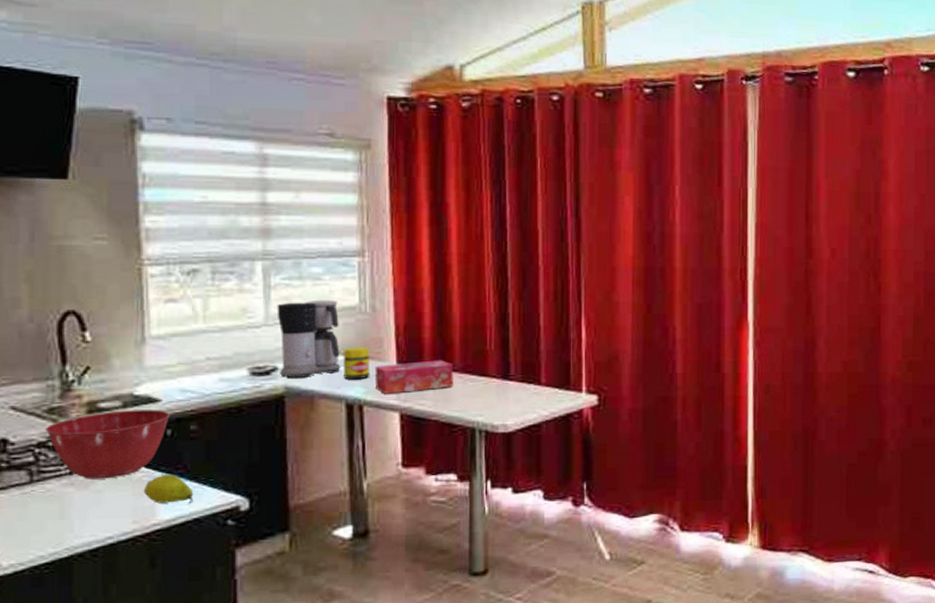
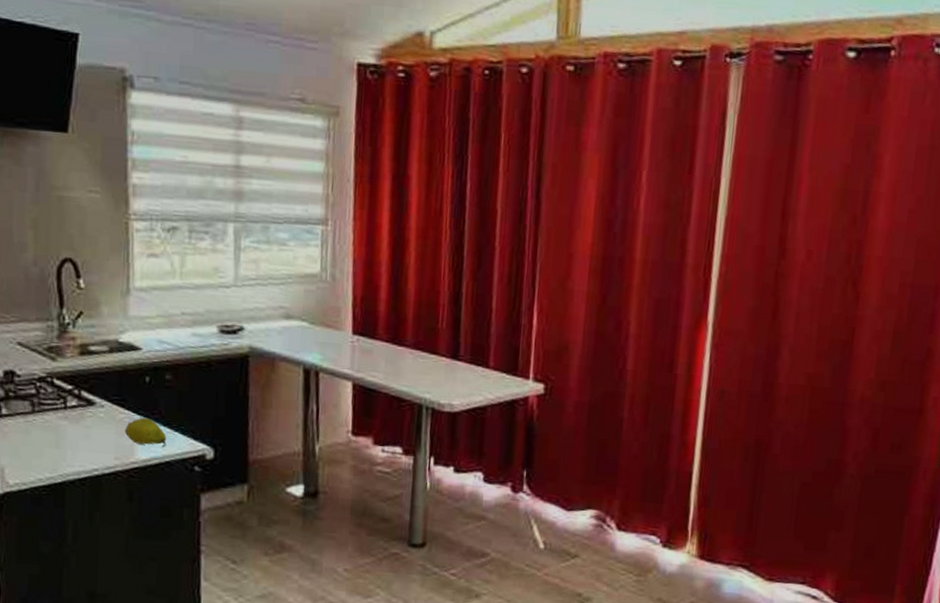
mixing bowl: present [44,410,170,479] -> none [44,355,149,417]
coffee maker: present [277,299,341,379] -> none [245,265,301,340]
jar: present [343,347,370,380] -> none [302,314,328,346]
tissue box: present [374,360,454,394] -> none [331,333,406,364]

